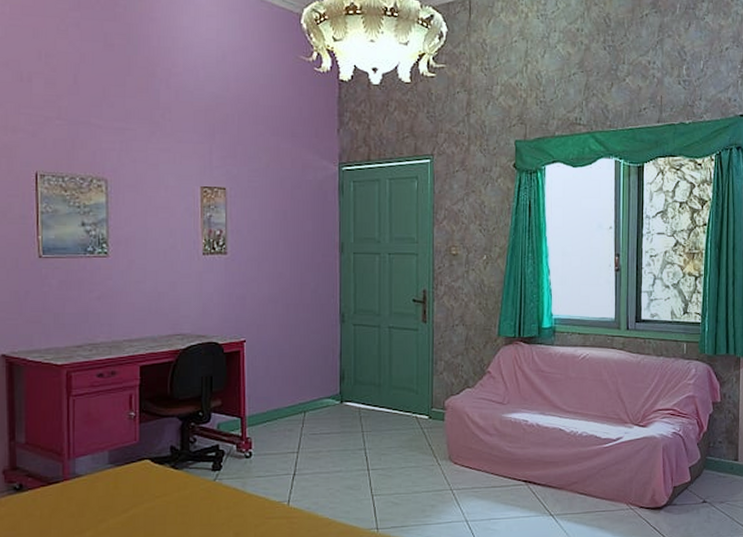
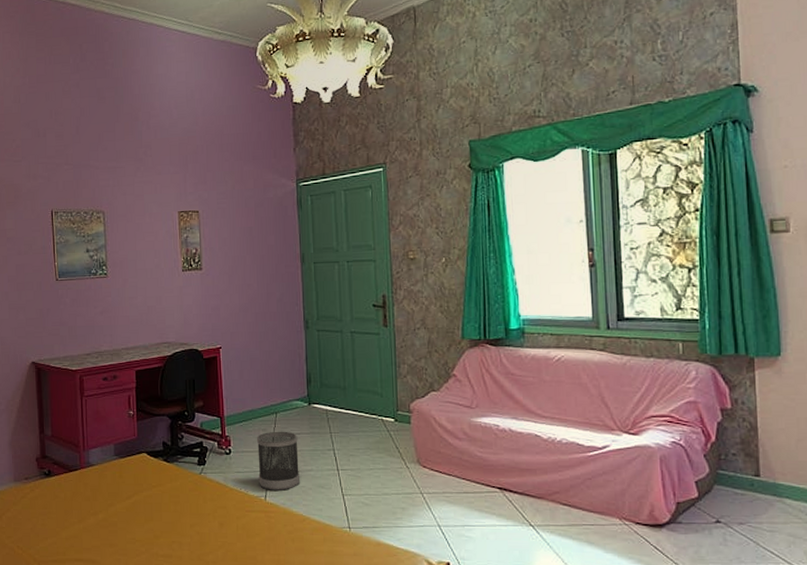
wastebasket: none [281,431,328,495] -> present [256,431,301,491]

